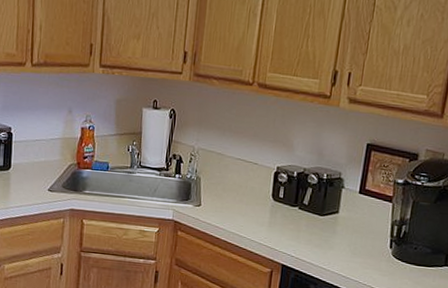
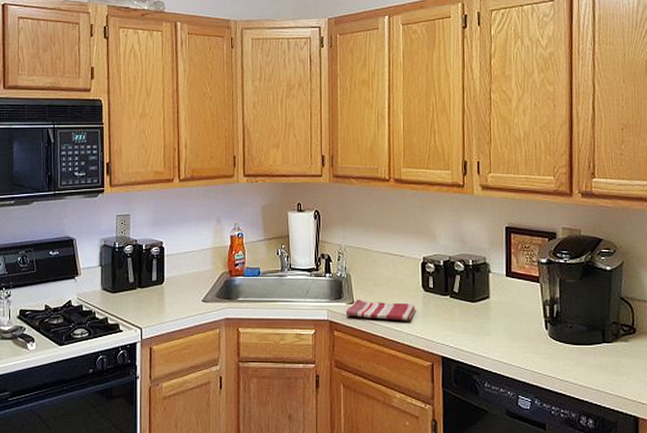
dish towel: none [191,202,263,228] -> present [345,299,416,321]

